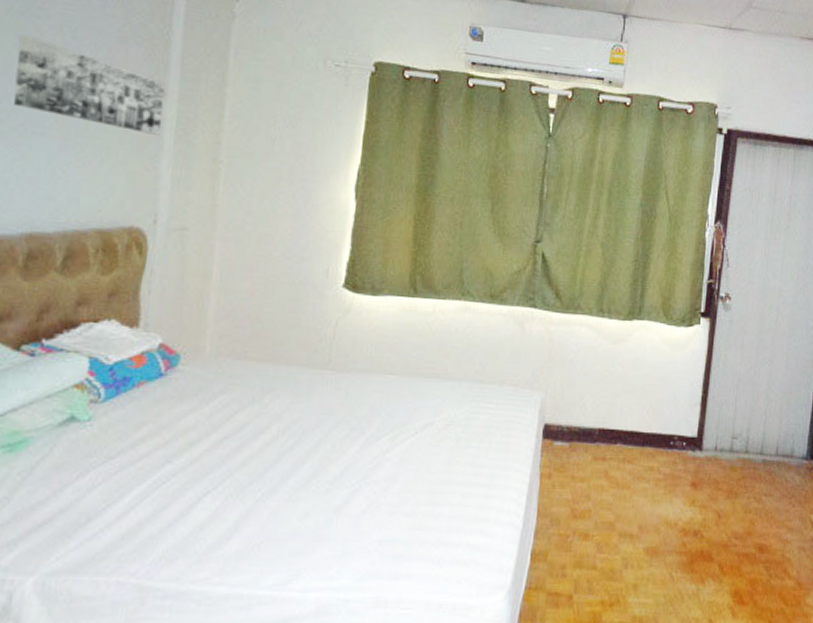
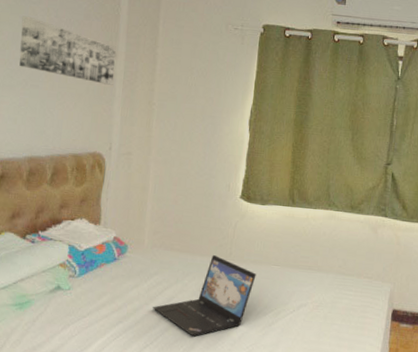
laptop: none [217,364,365,476] -> present [153,255,257,337]

